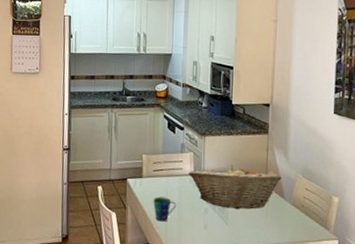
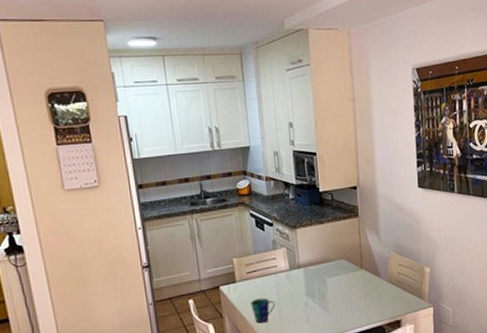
fruit basket: present [188,164,281,209] -> none [283,253,376,297]

